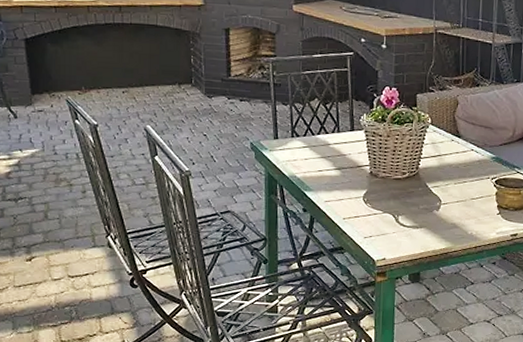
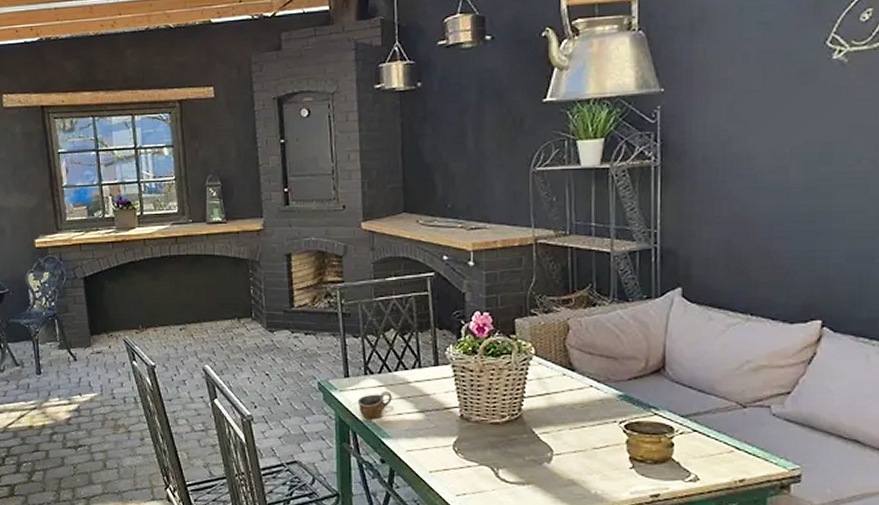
cup: none [284,151,314,175] -> present [357,391,392,420]

